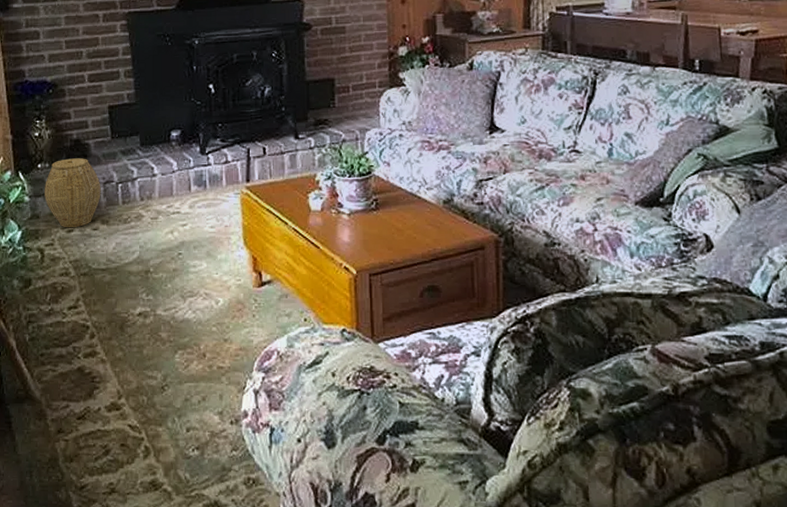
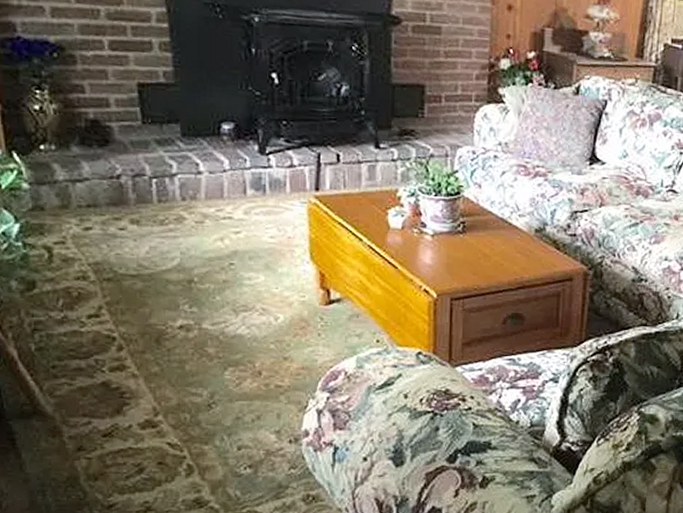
woven basket: present [45,158,101,228] -> none [50,142,129,226]

